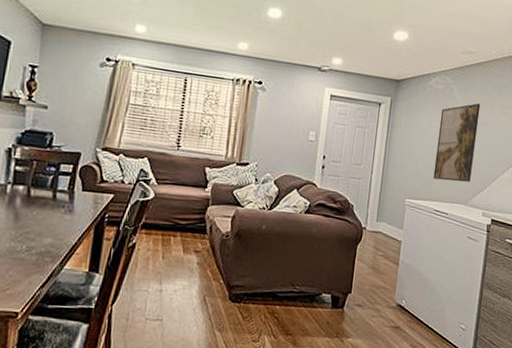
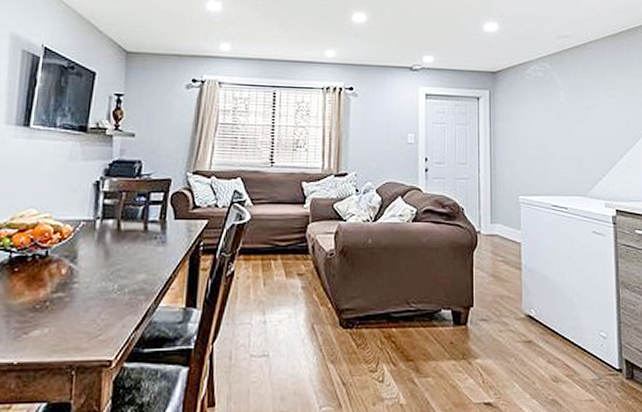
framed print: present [433,103,481,182] -> none [544,87,586,173]

